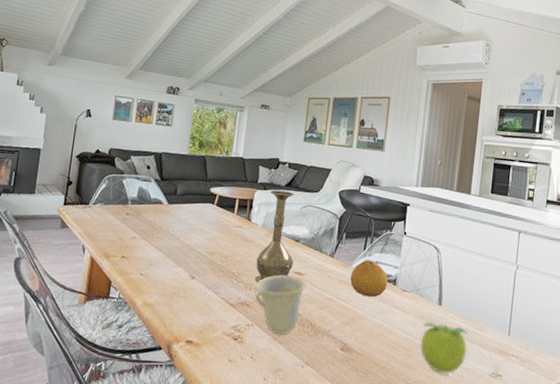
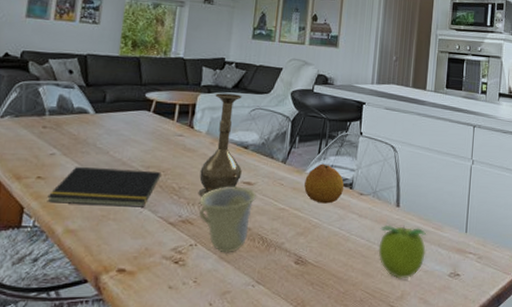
notepad: none [129,250,223,289] -> present [47,167,161,207]

